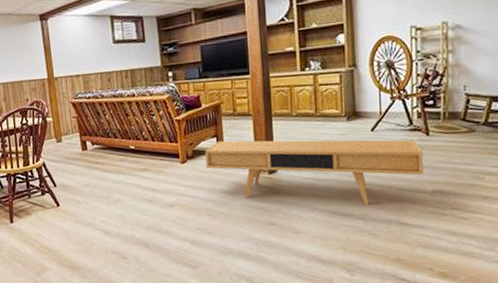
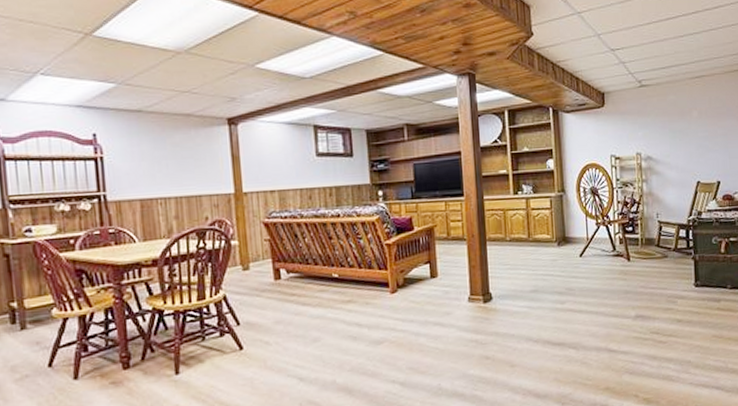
tv console: present [205,139,423,205] -> none [417,265,627,333]

